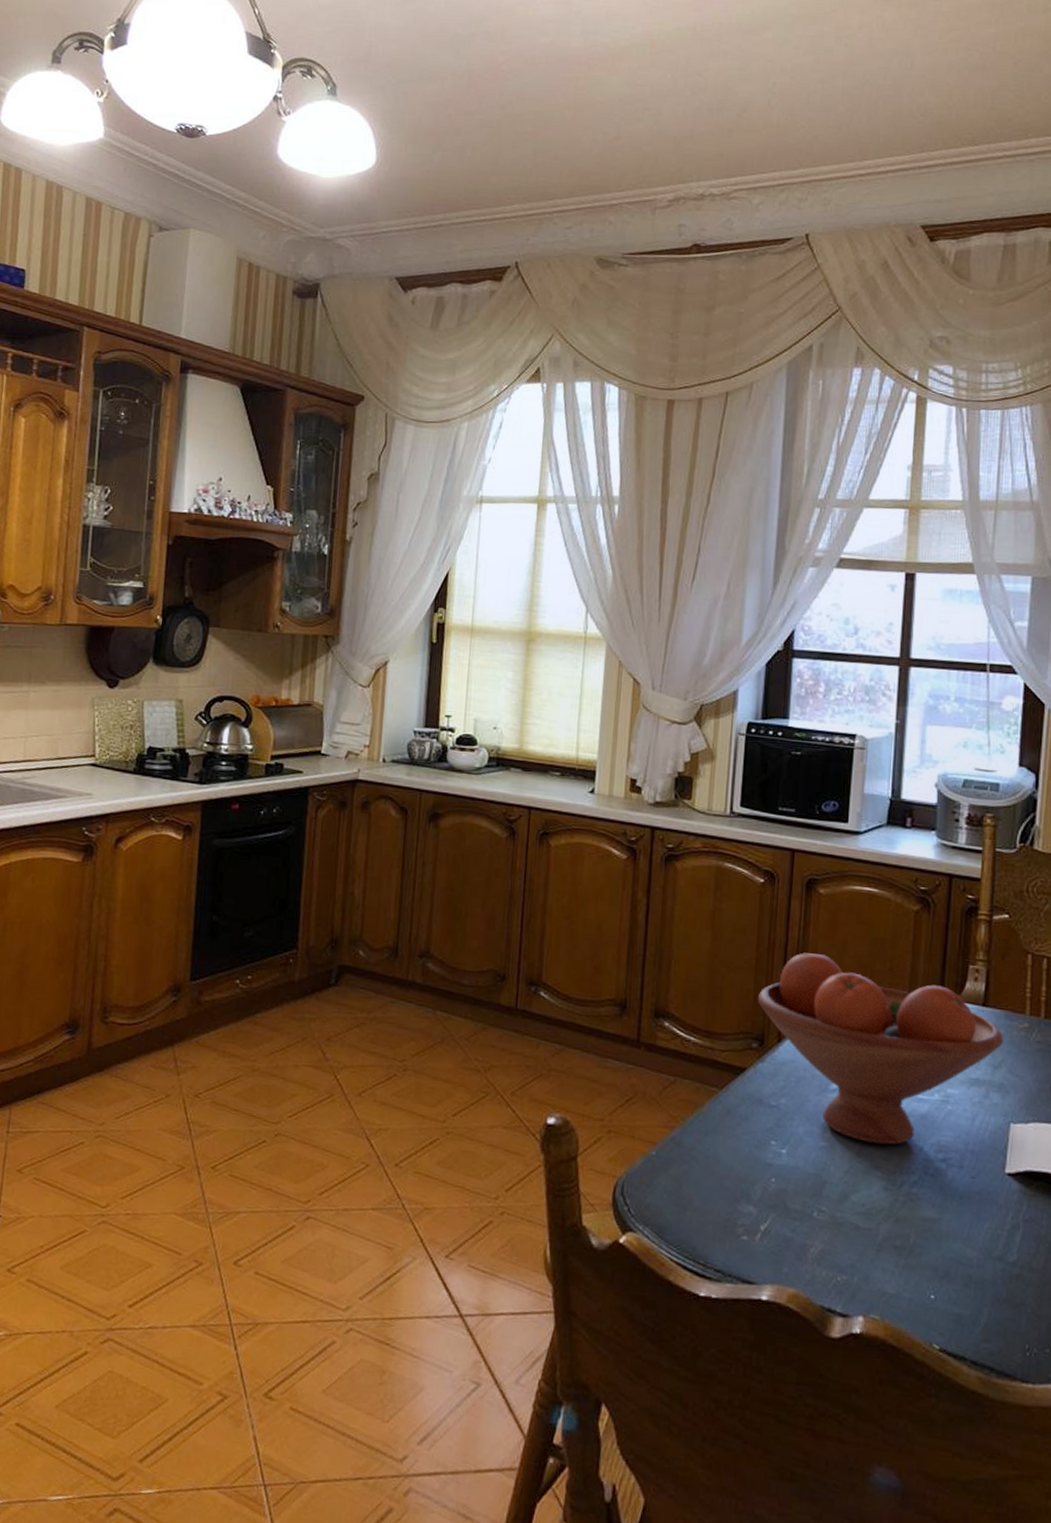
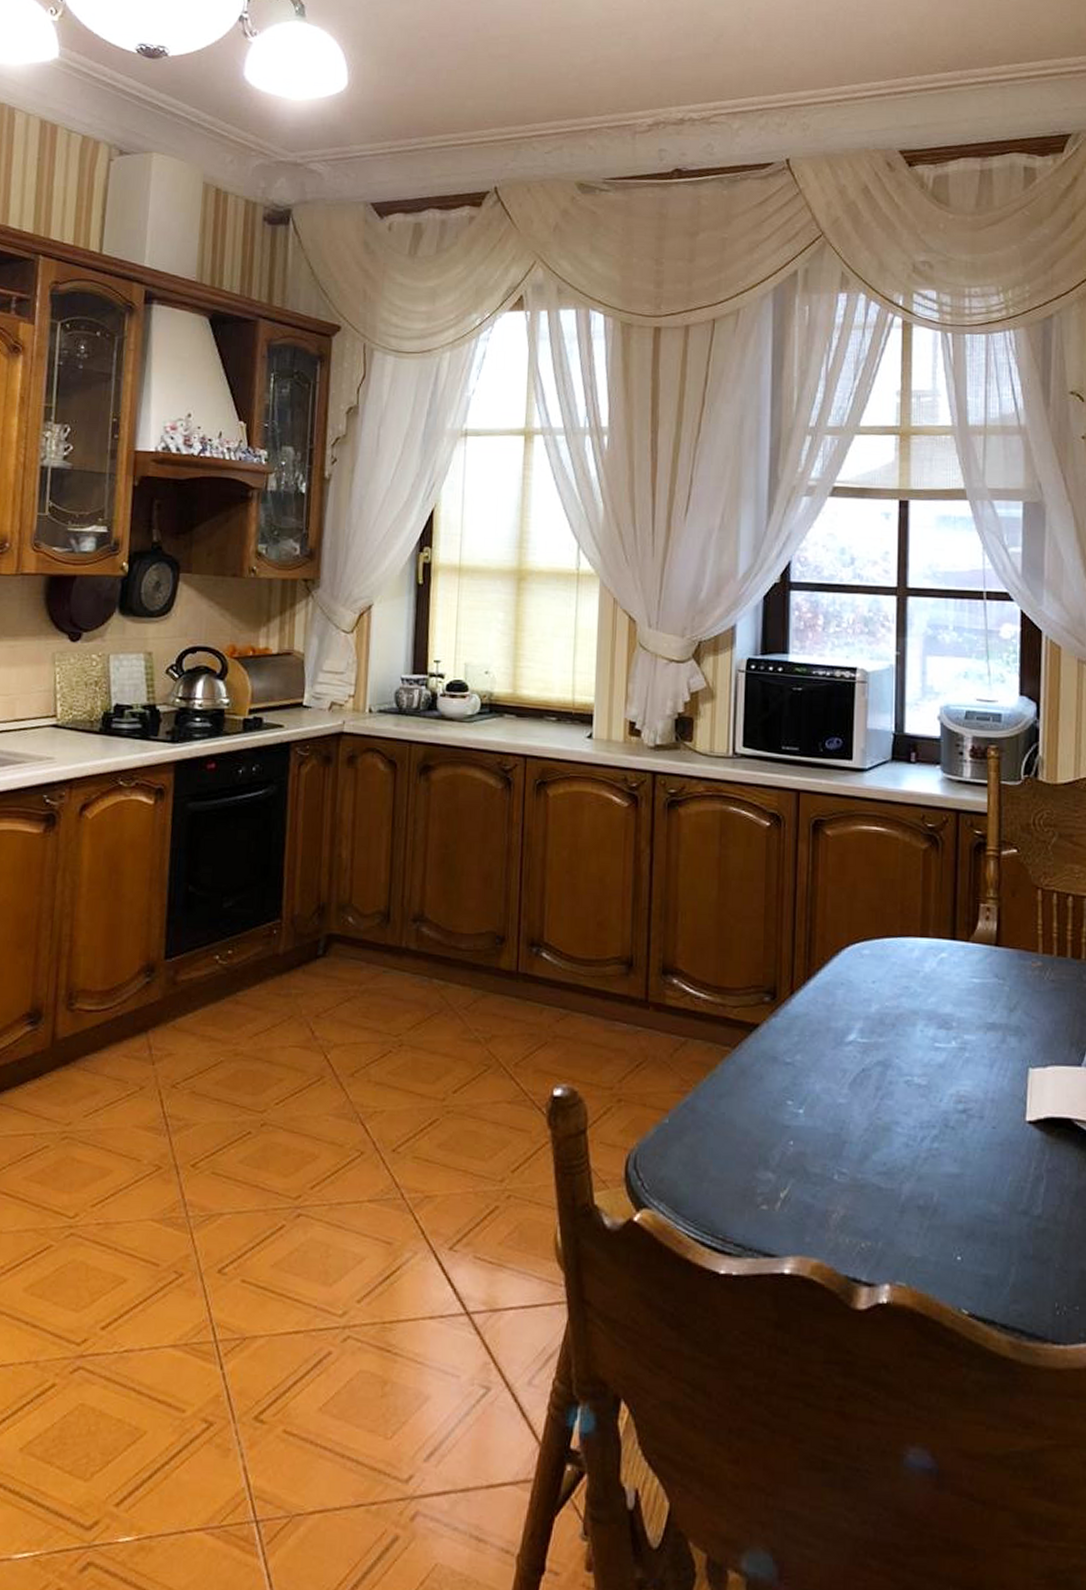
fruit bowl: present [757,953,1004,1145] -> none [767,898,1018,1098]

